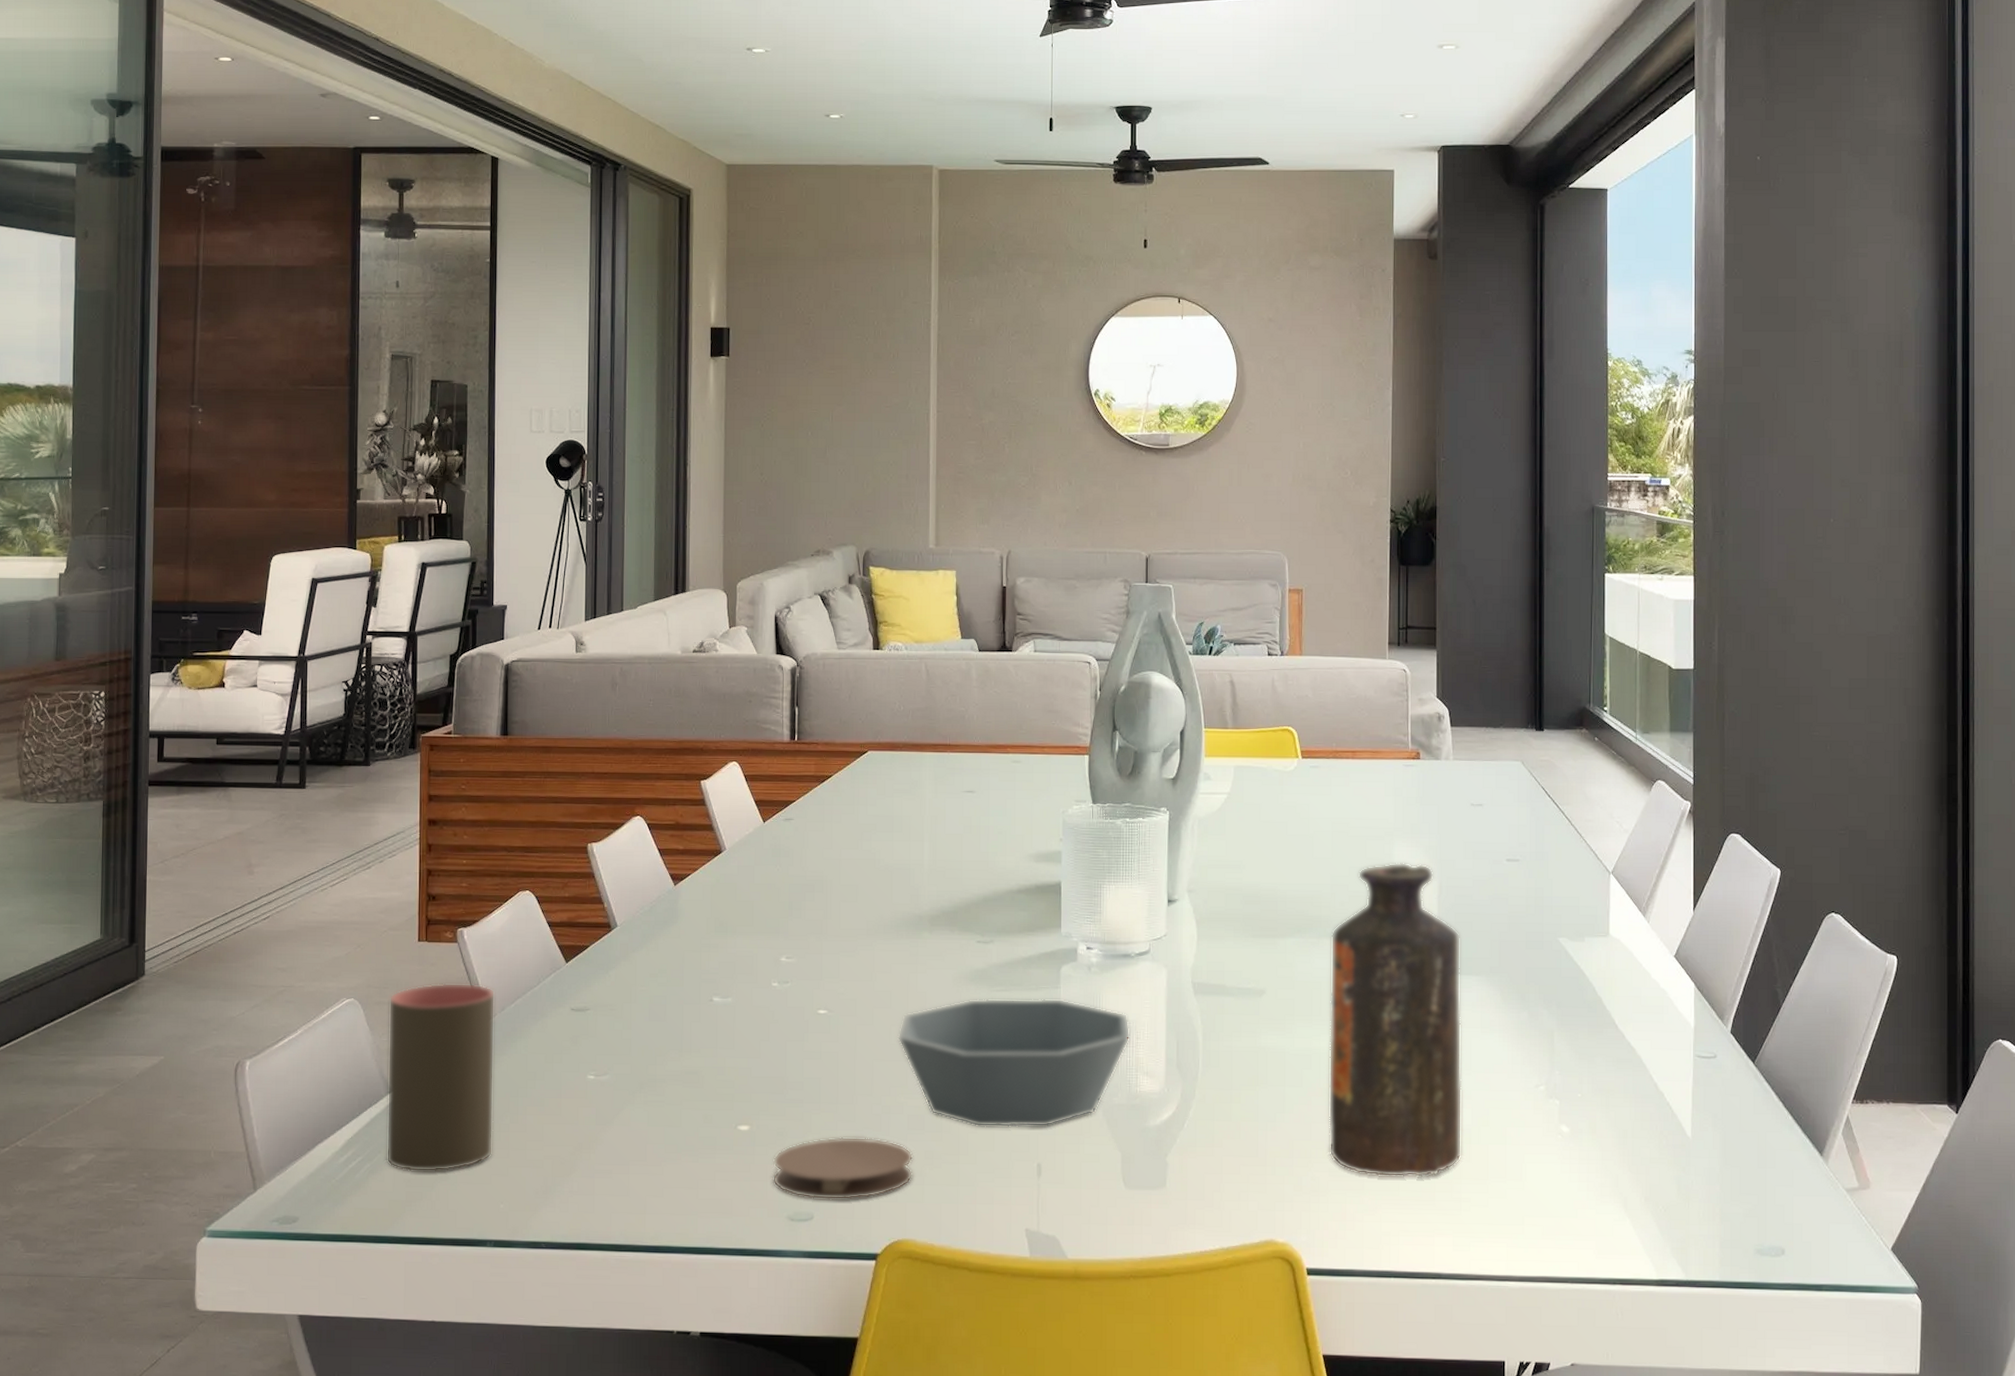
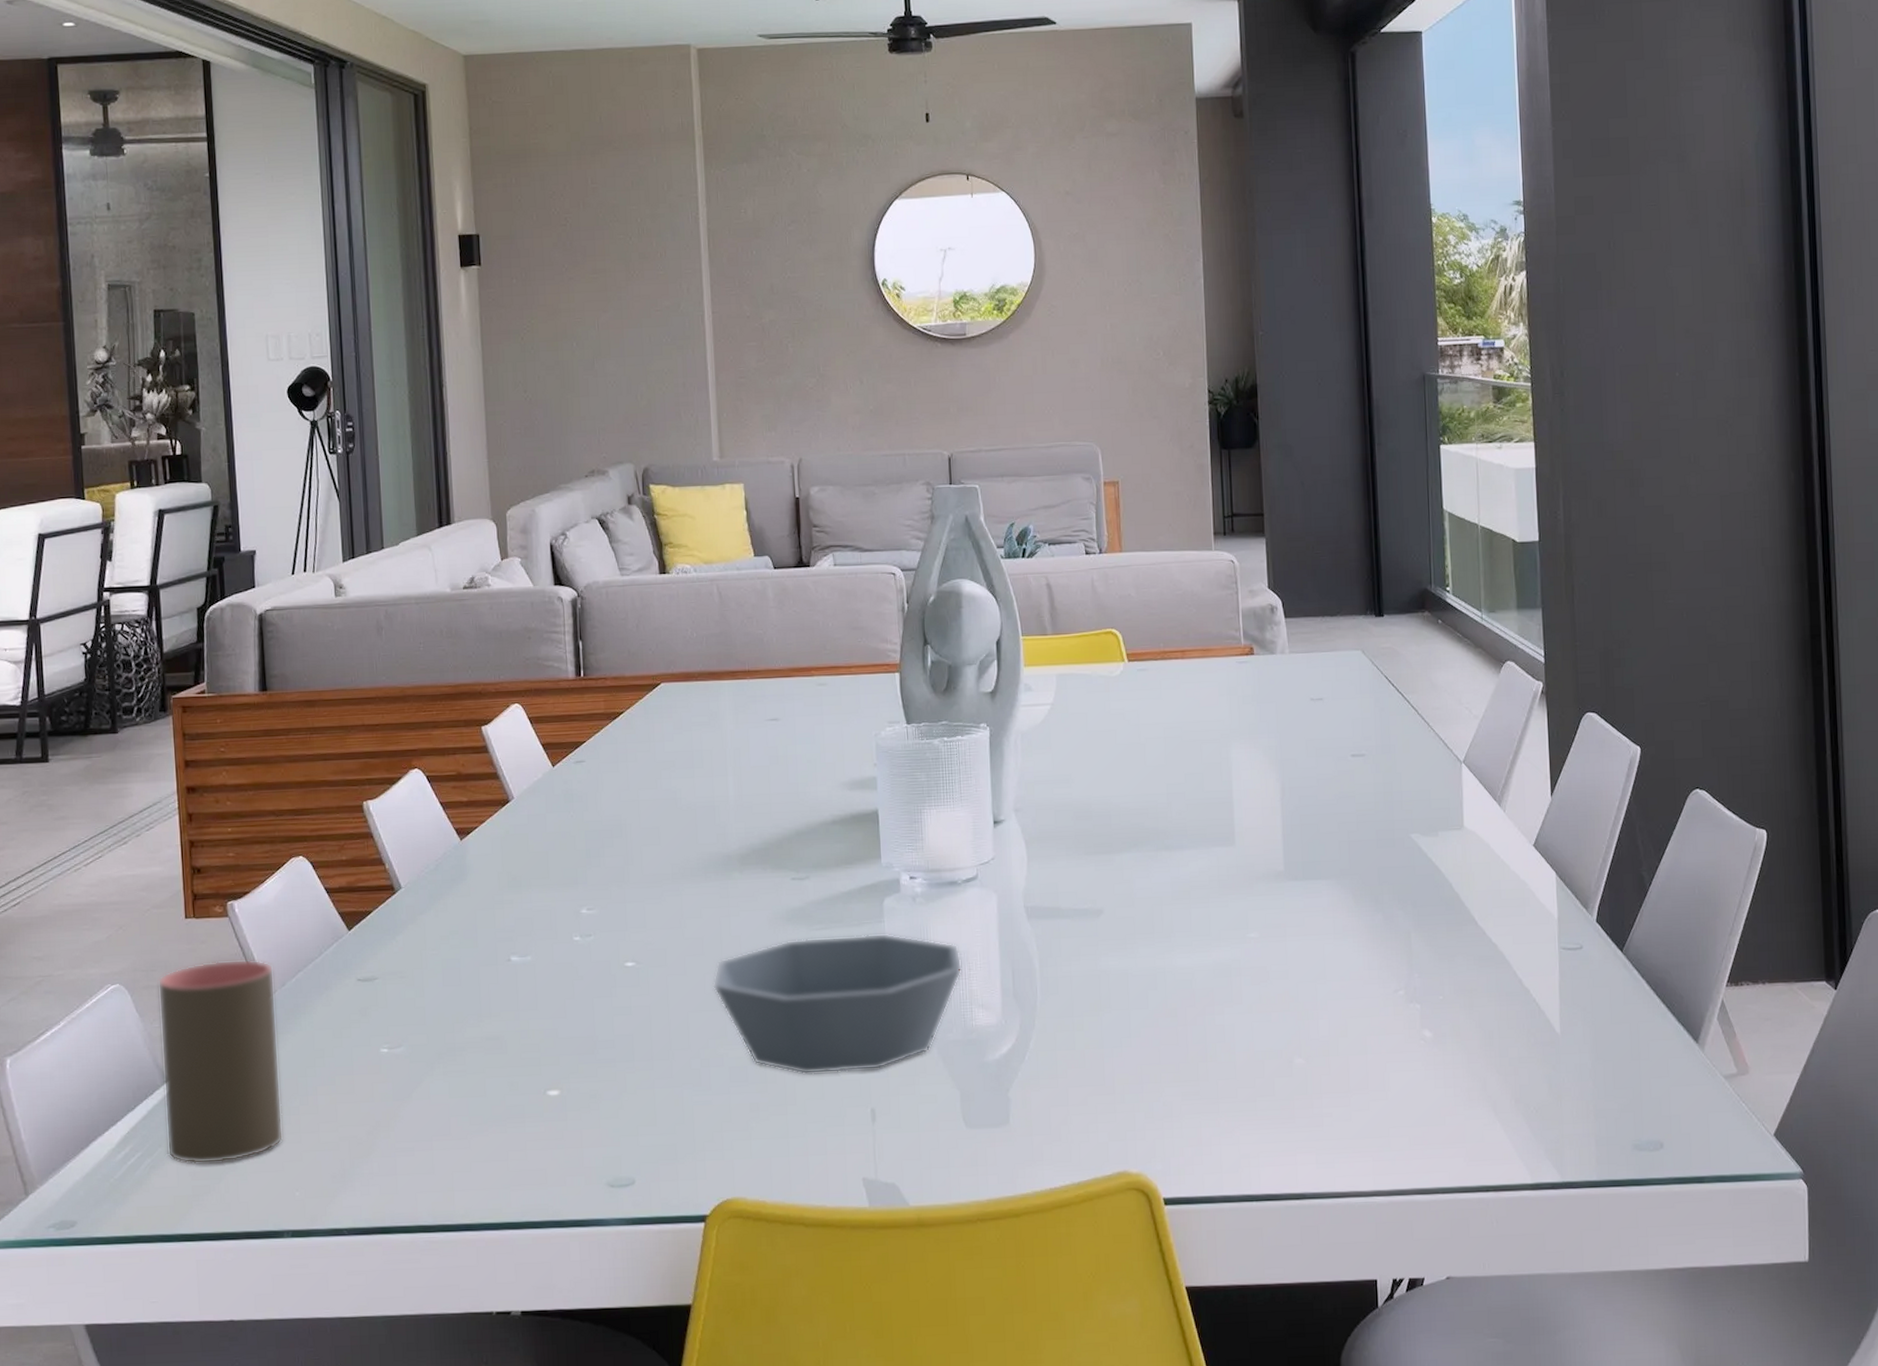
coaster: present [773,1136,914,1200] -> none [587,1093,739,1163]
bottle: present [1328,863,1463,1178] -> none [1169,765,1321,1097]

